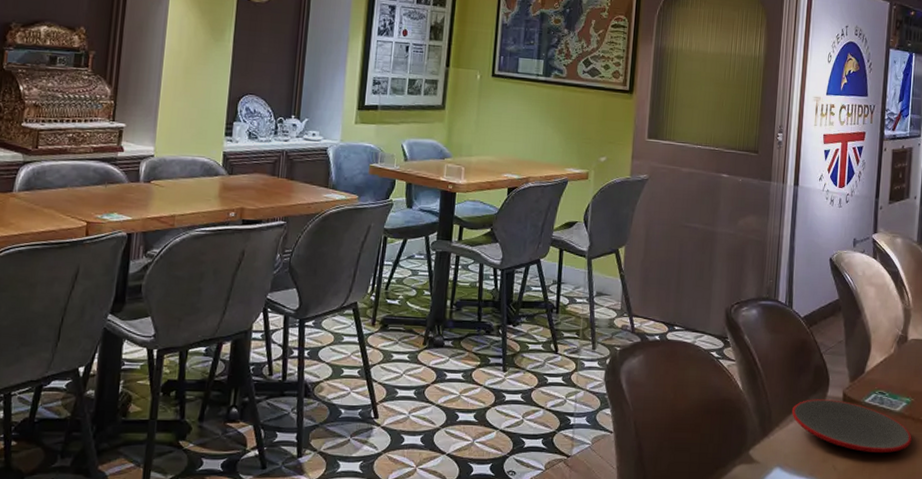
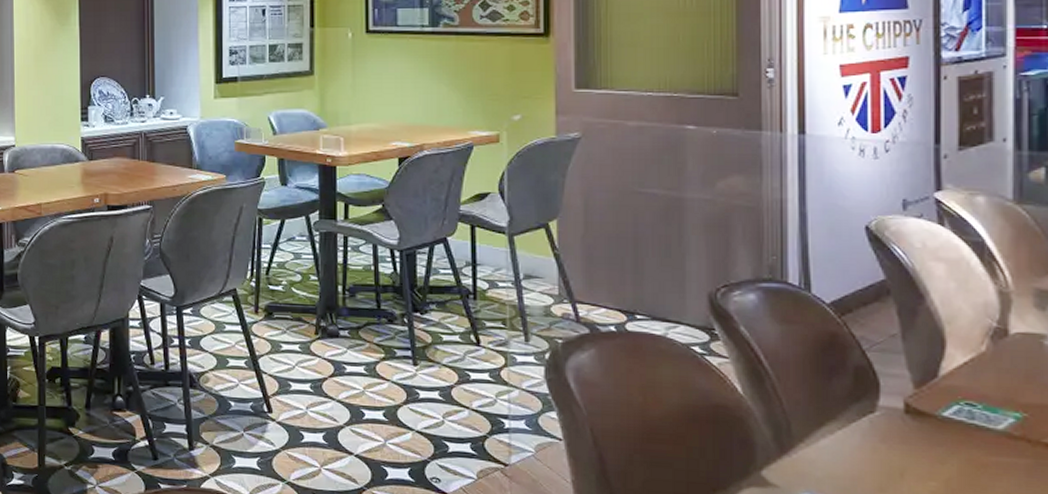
plate: present [791,399,912,454] -> none [822,409,1029,485]

